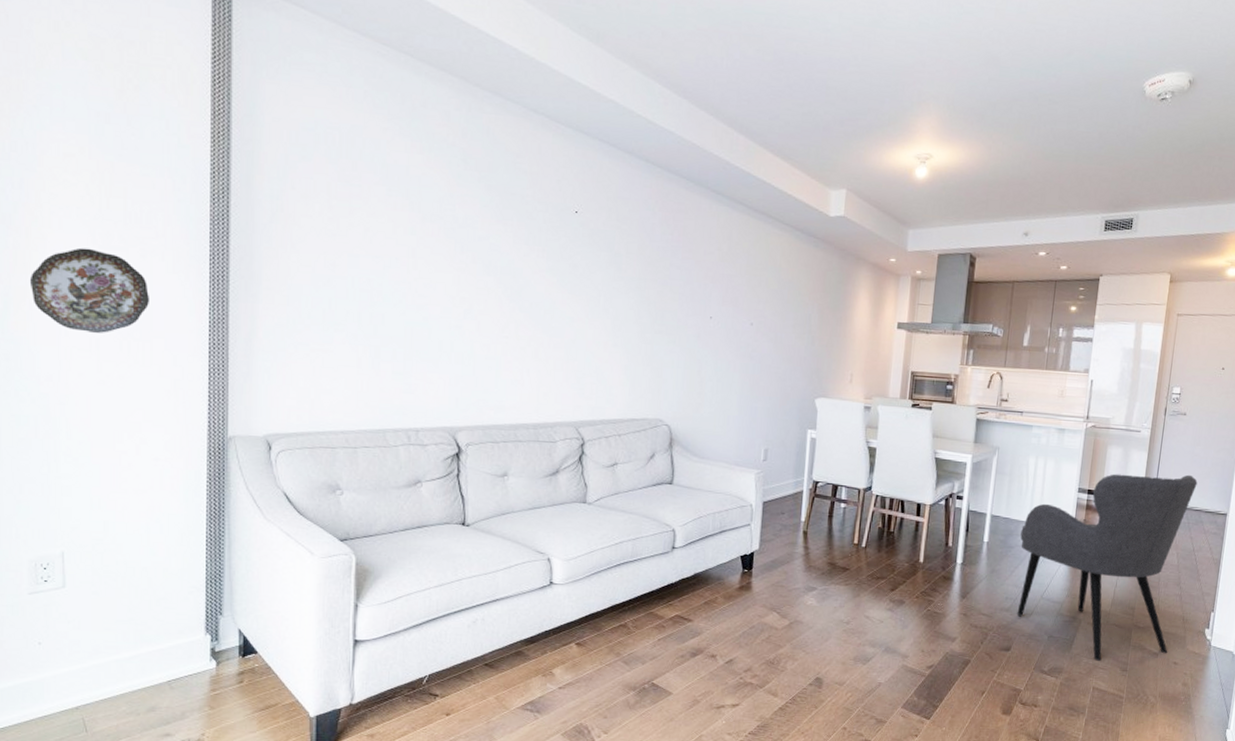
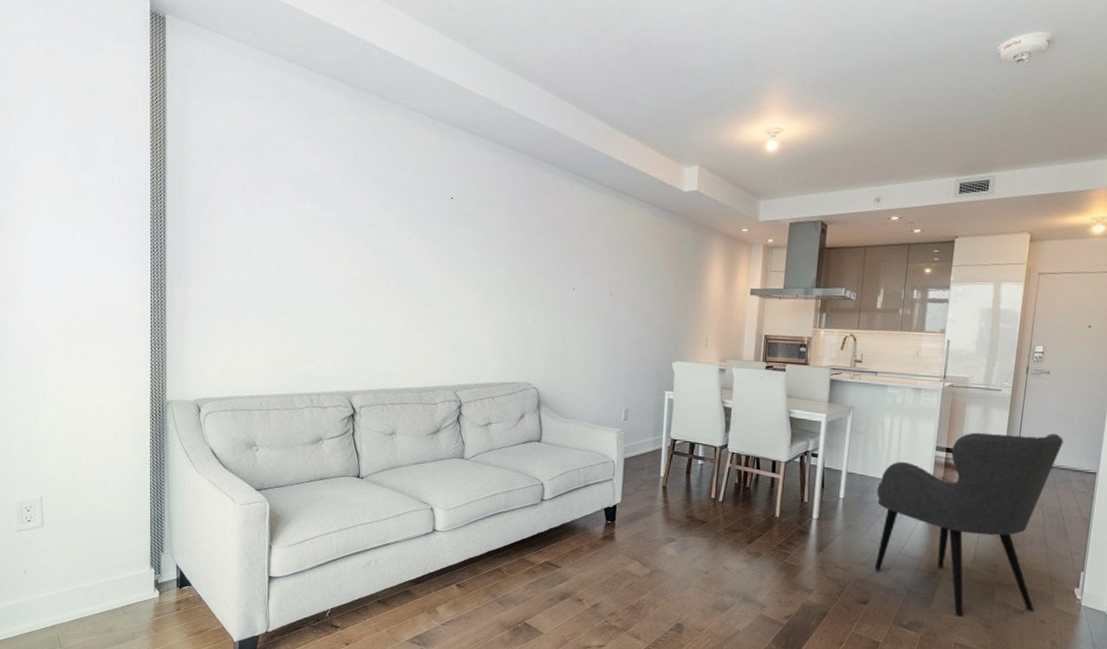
decorative plate: present [29,247,149,333] -> none [15,246,104,316]

